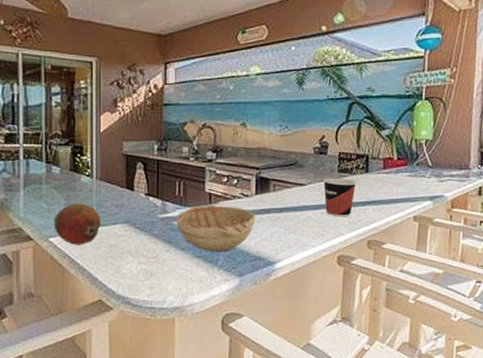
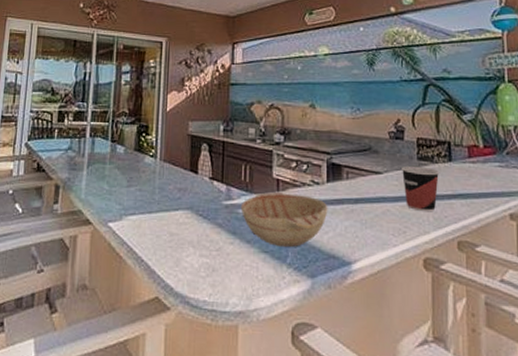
fruit: present [53,203,101,245] -> none [114,185,163,232]

